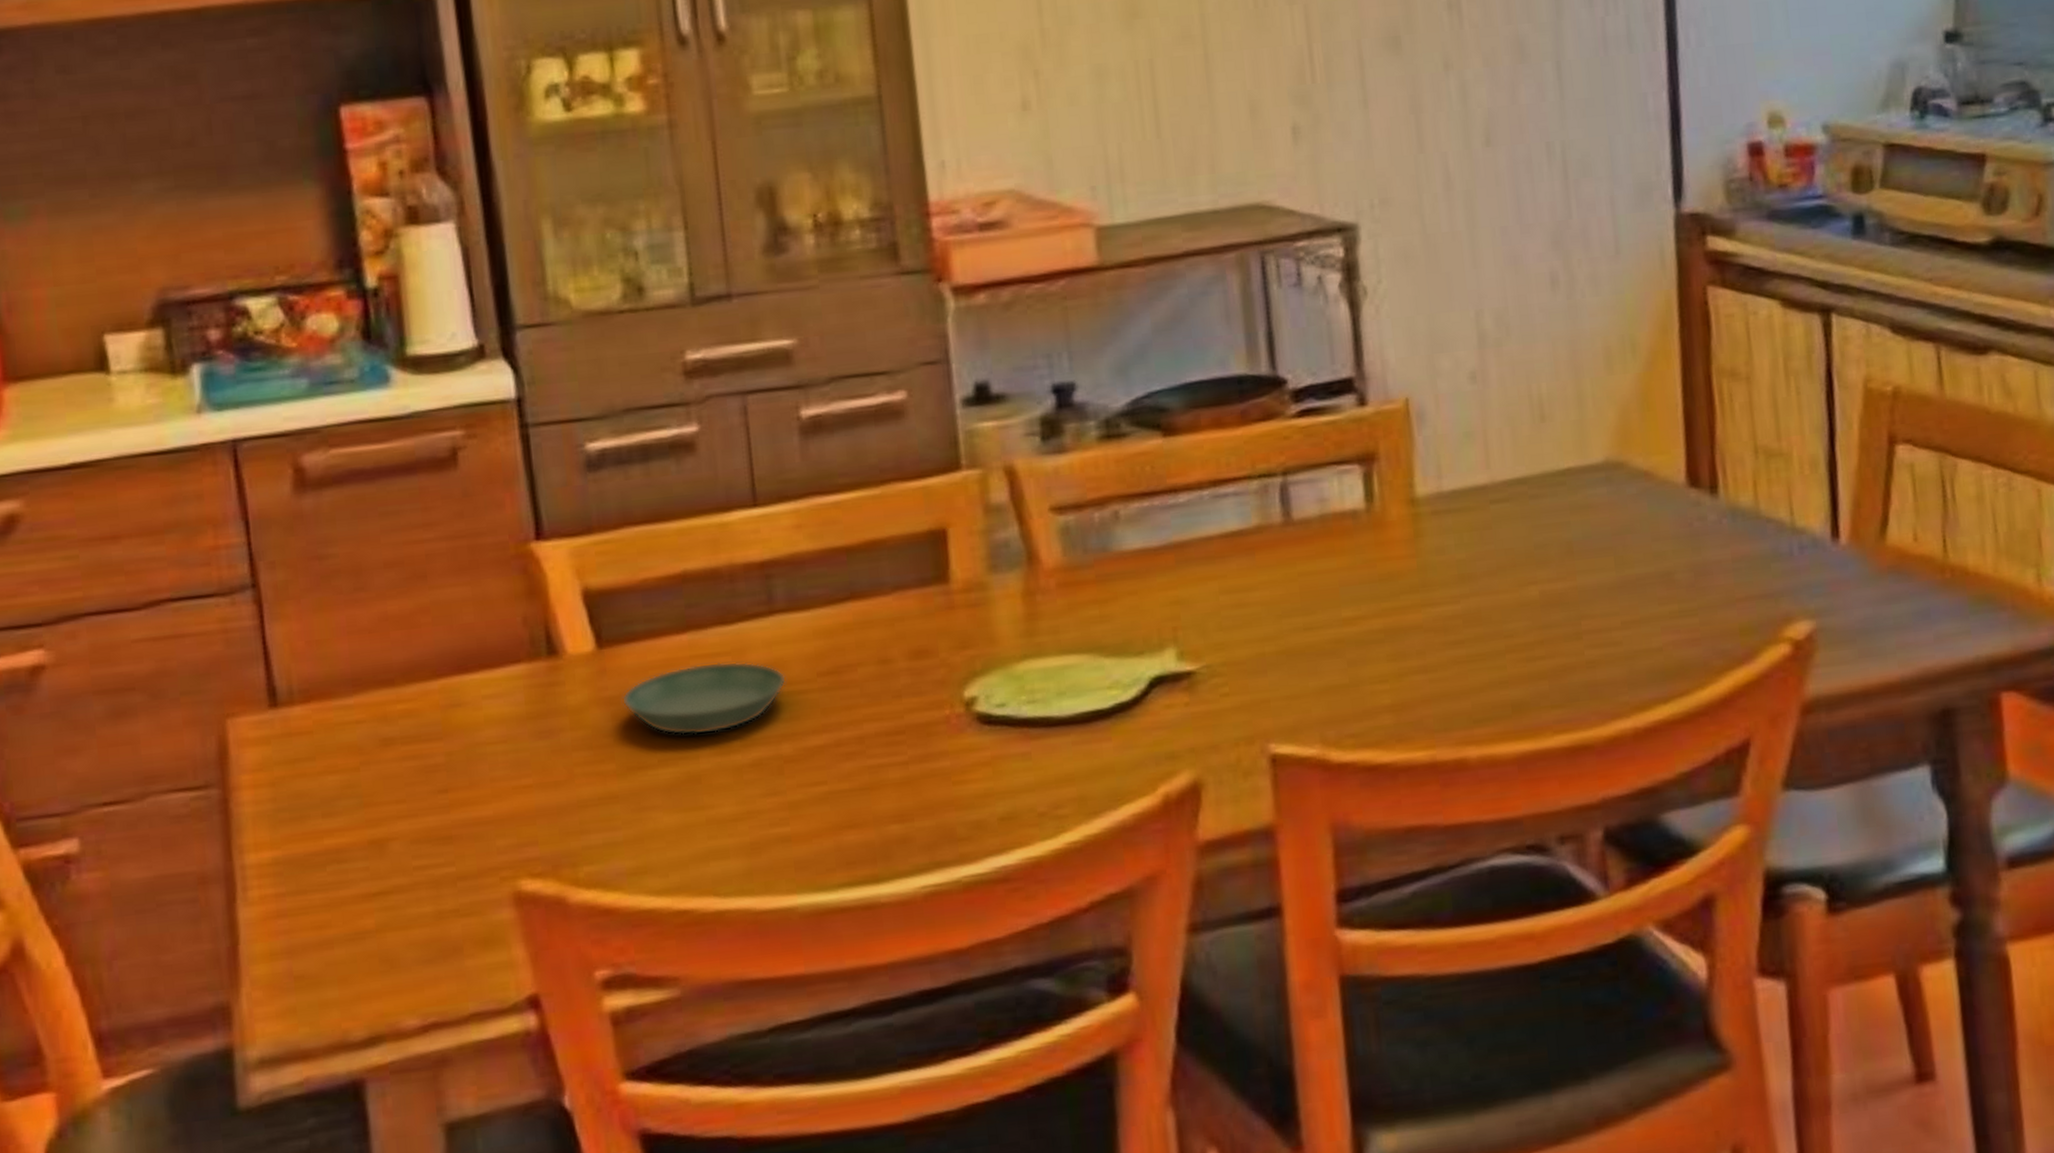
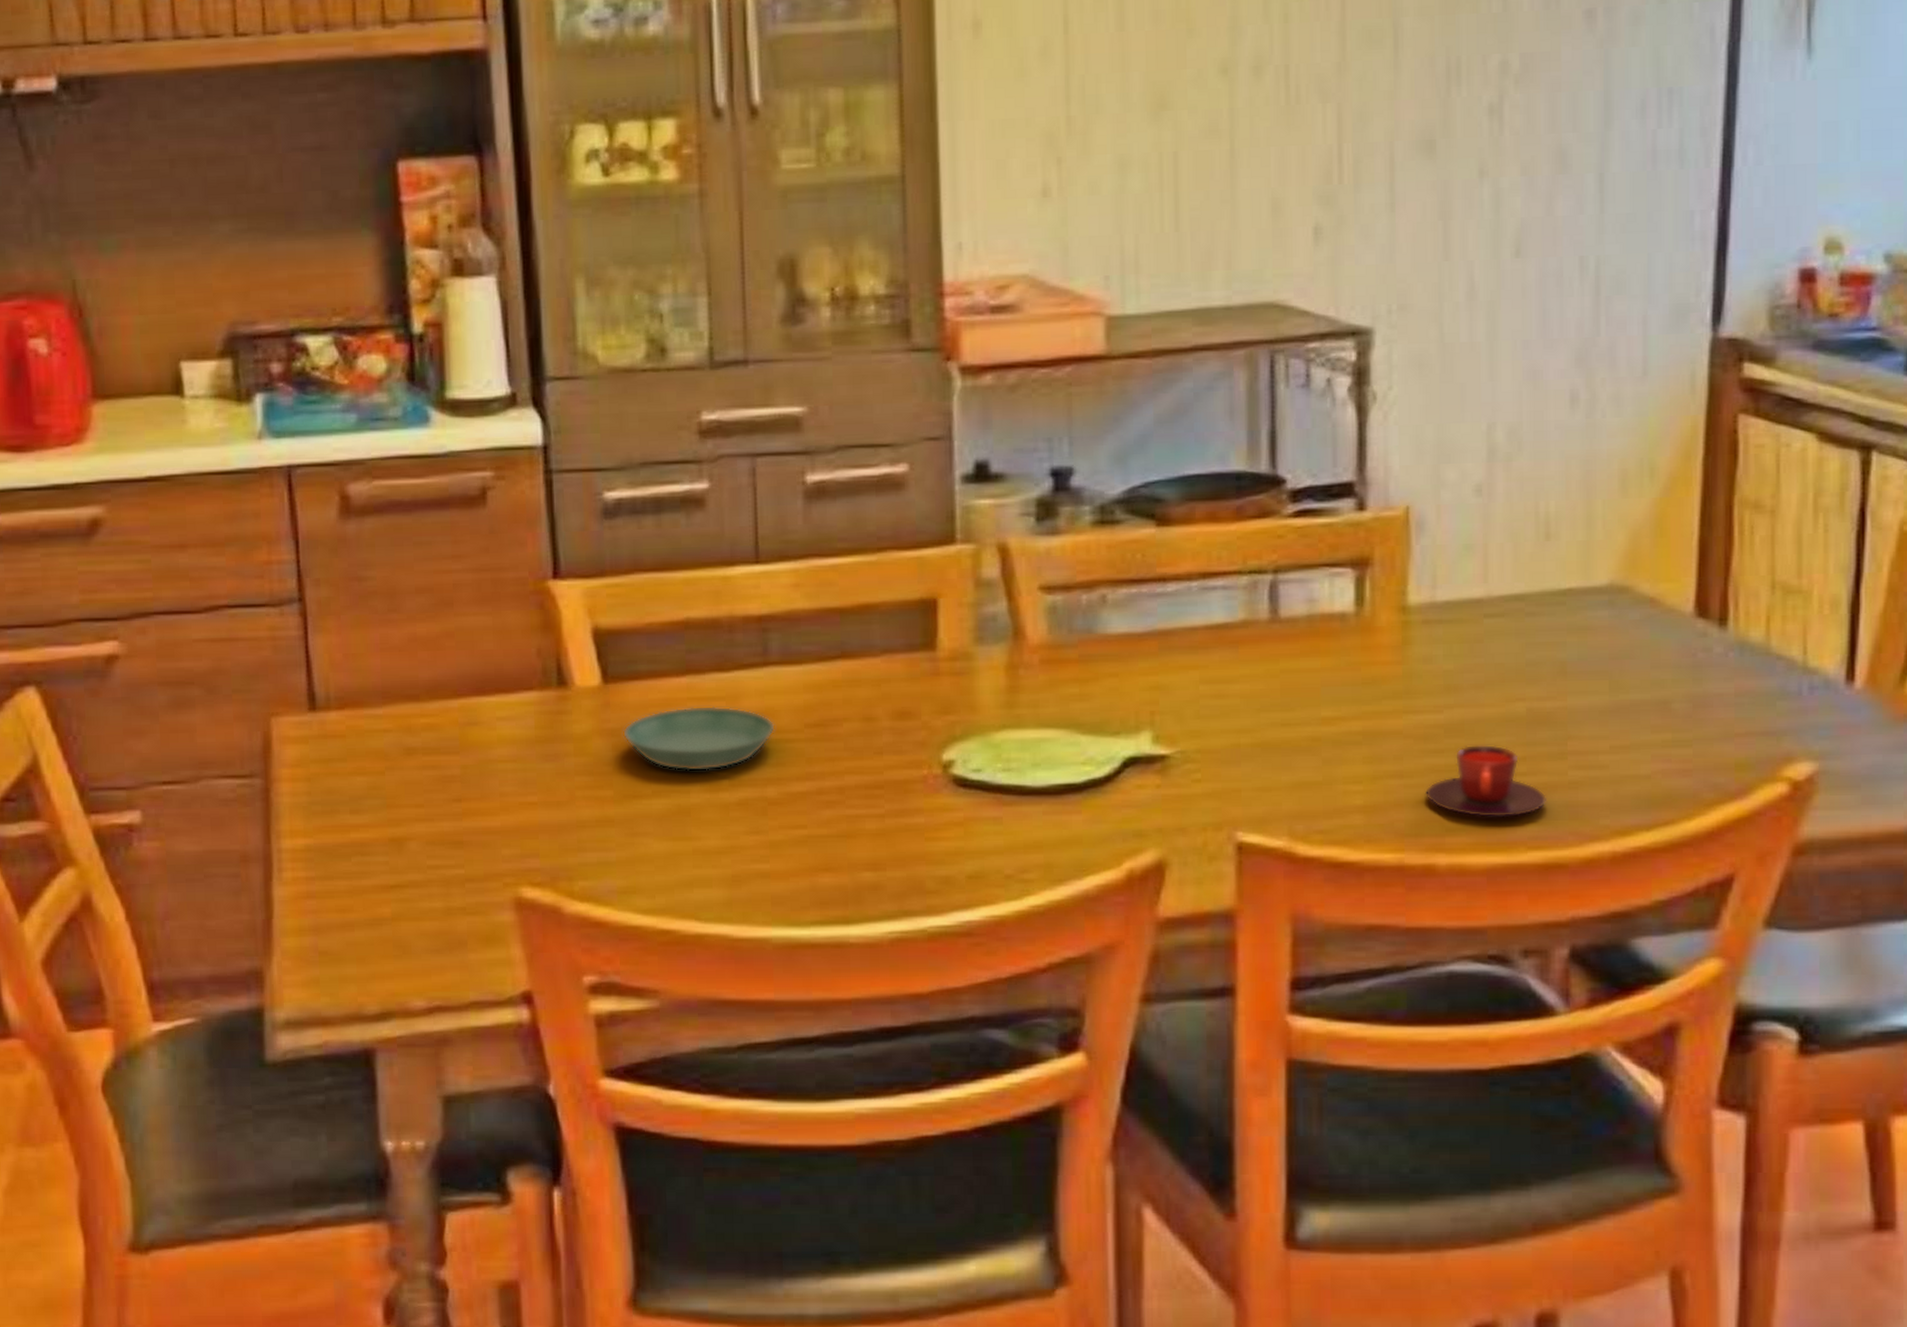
teacup: none [1450,630,1568,706] -> present [1425,744,1548,818]

